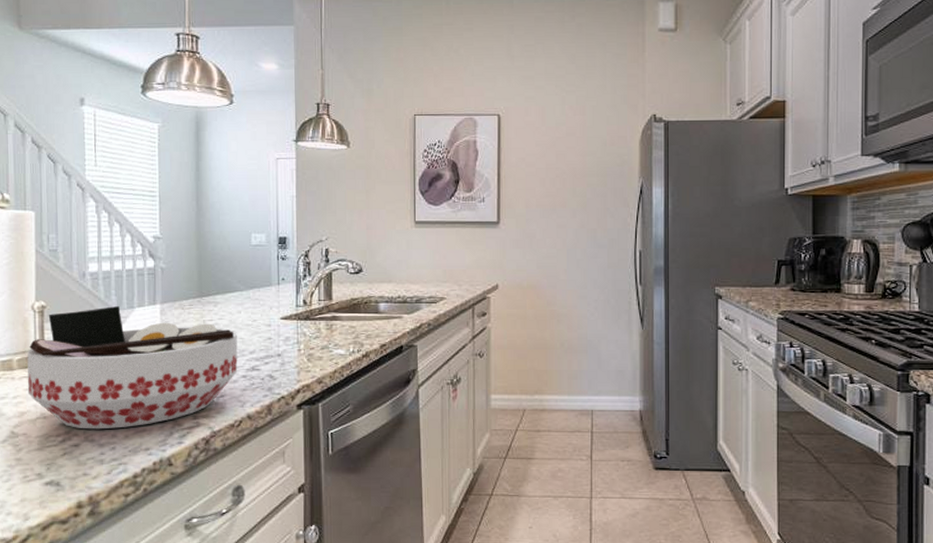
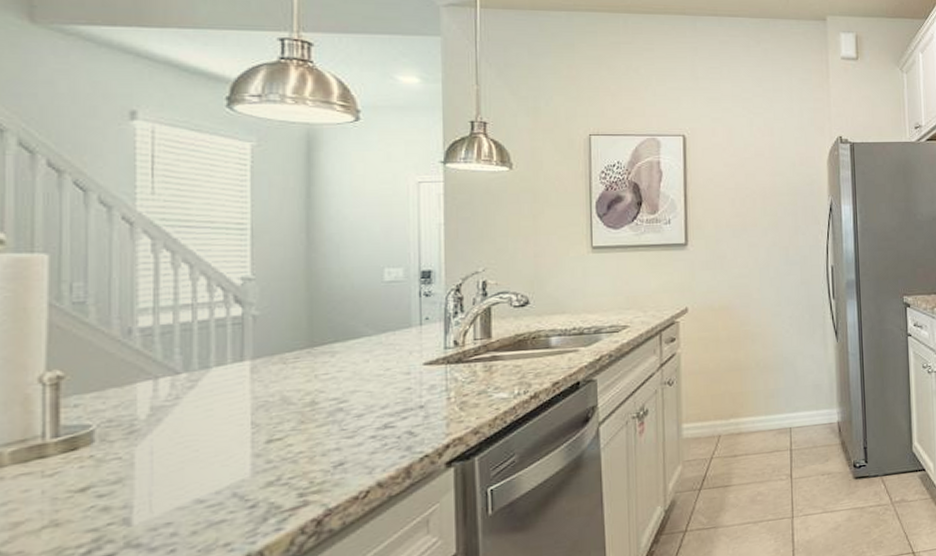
bowl: present [27,306,238,430] -> none [27,367,364,533]

